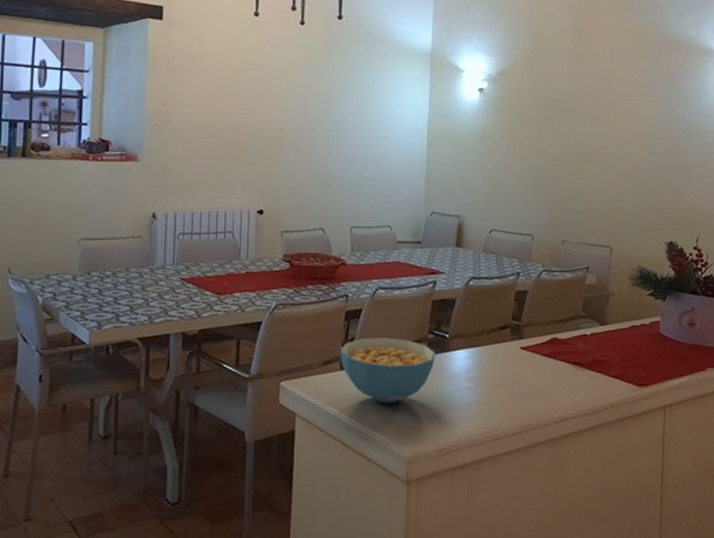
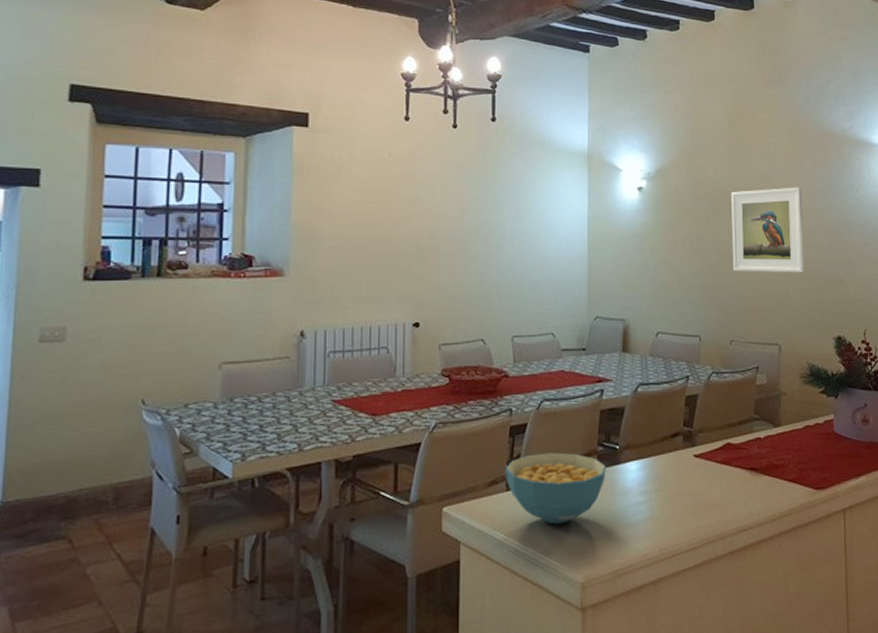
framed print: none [569,93,643,179] -> present [731,187,804,273]

